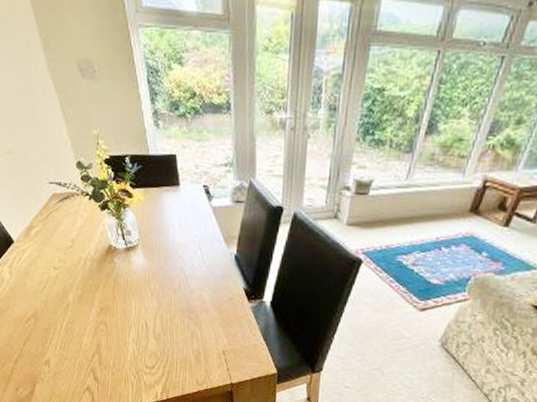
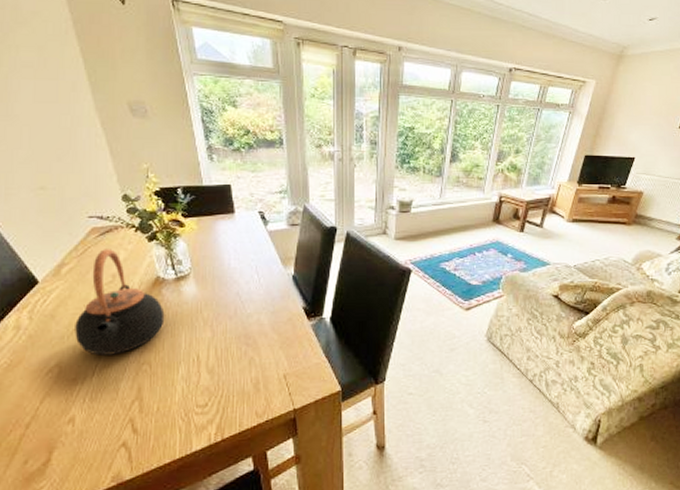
teapot: none [45,215,117,313] -> present [75,249,165,356]

